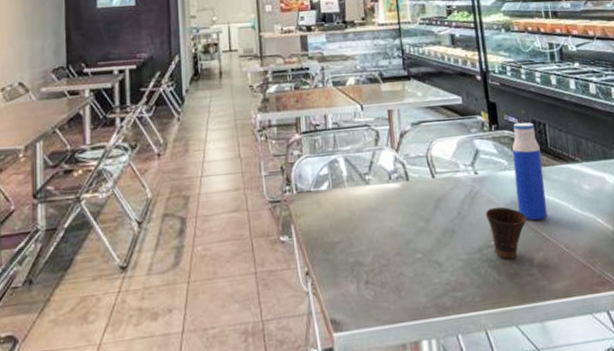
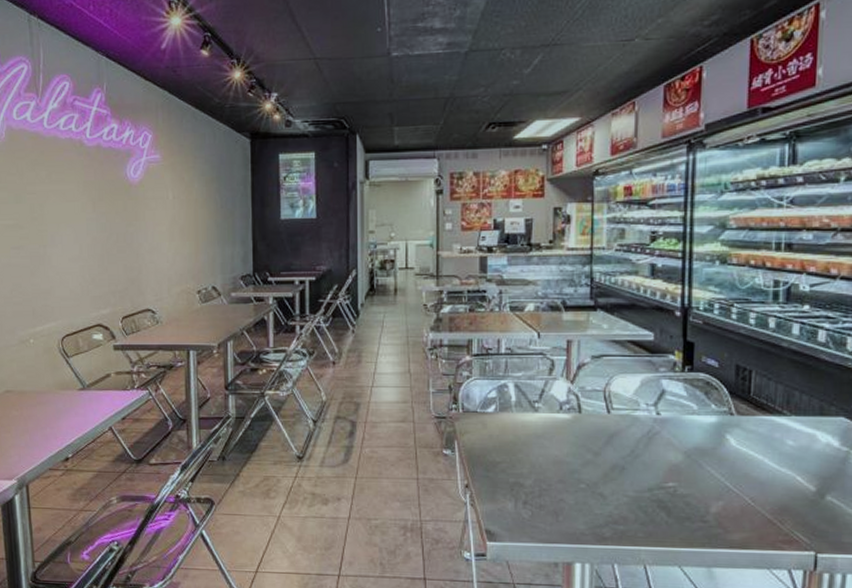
cup: present [485,206,528,259] -> none [662,450,711,503]
water bottle: present [512,122,548,221] -> none [701,366,740,470]

